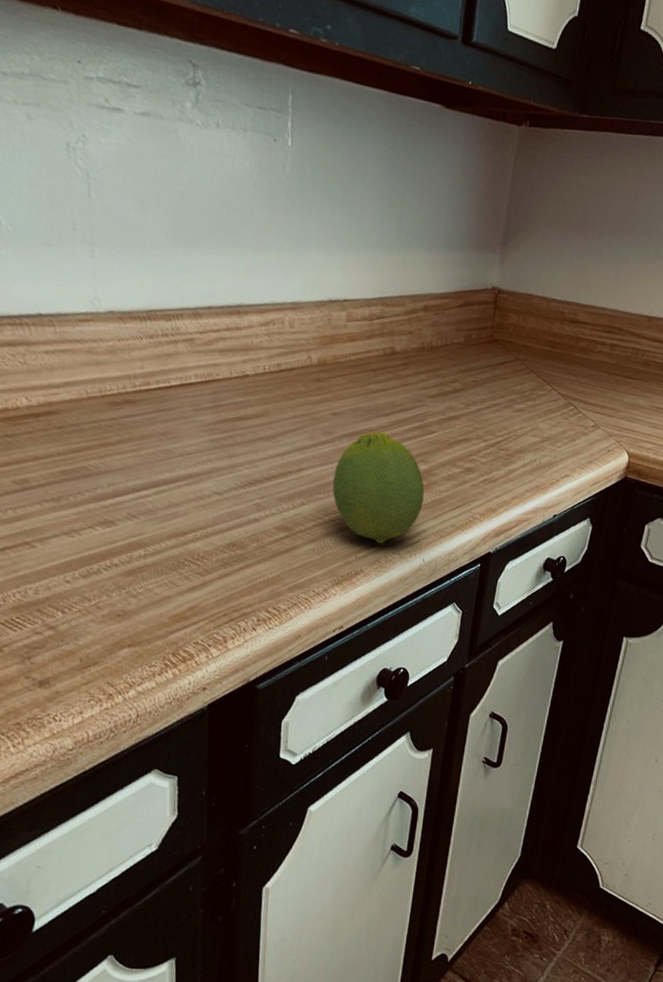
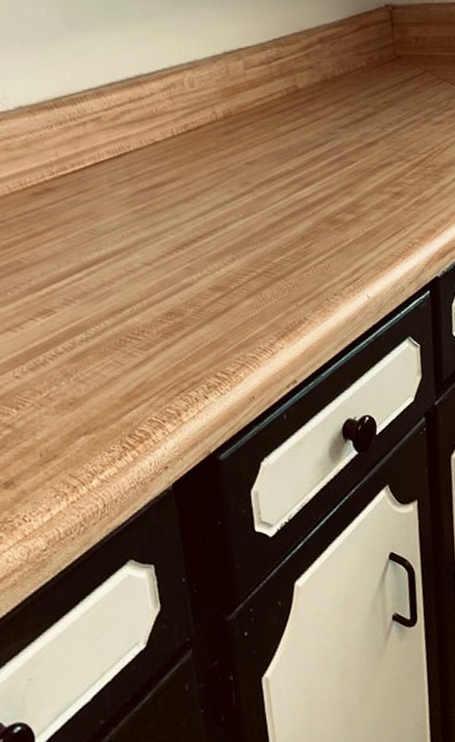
fruit: present [332,432,425,545] -> none [259,172,356,288]

